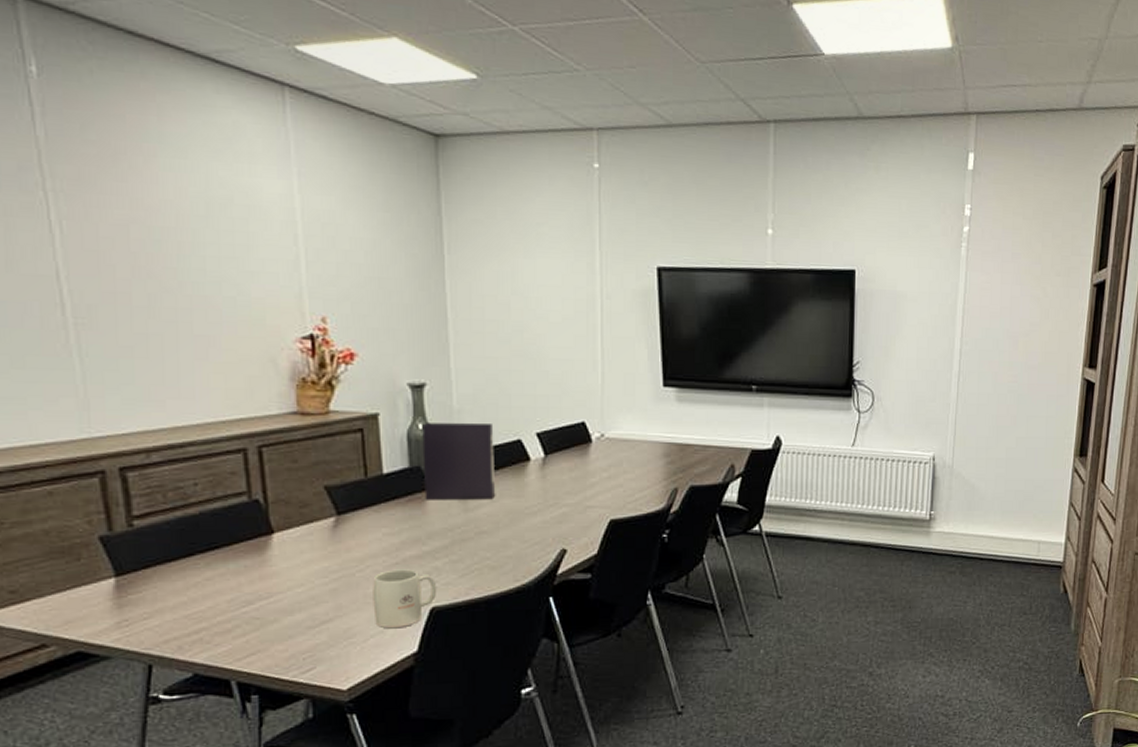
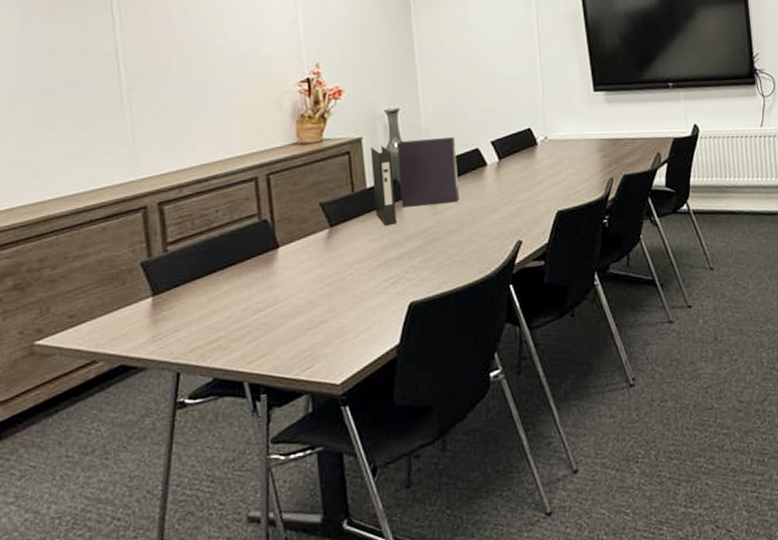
mug: present [373,569,437,629] -> none [360,269,414,325]
binder: none [389,426,418,519] -> present [370,146,397,226]

